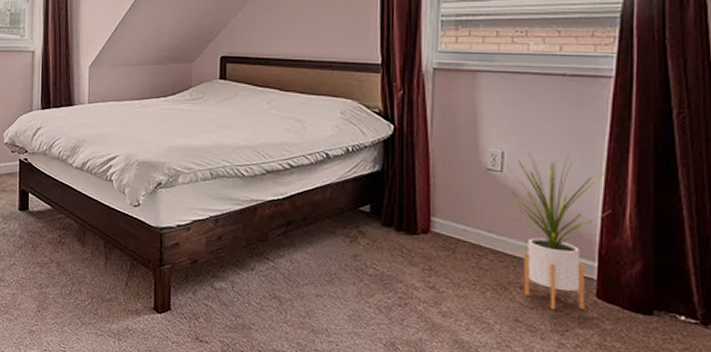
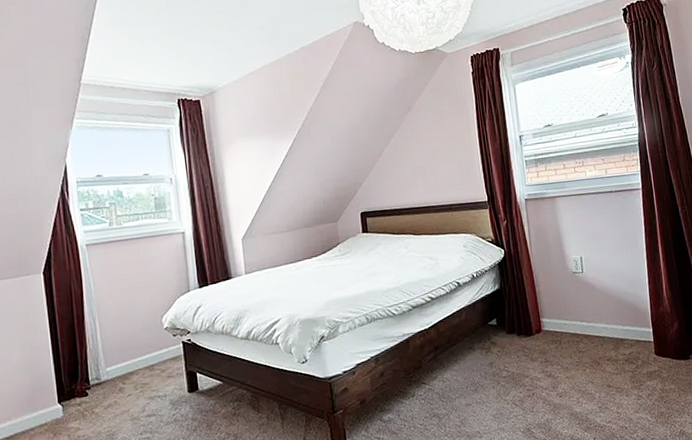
house plant: present [504,153,611,310] -> none [583,251,654,372]

